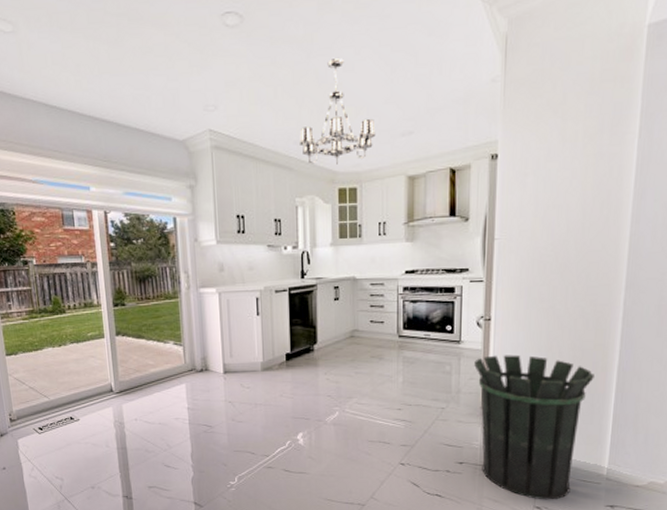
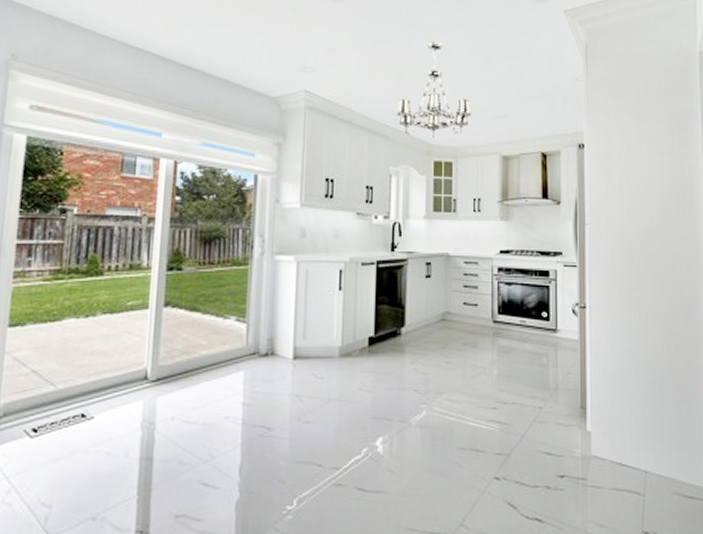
waste bin: present [474,354,595,500] -> none [572,347,689,523]

